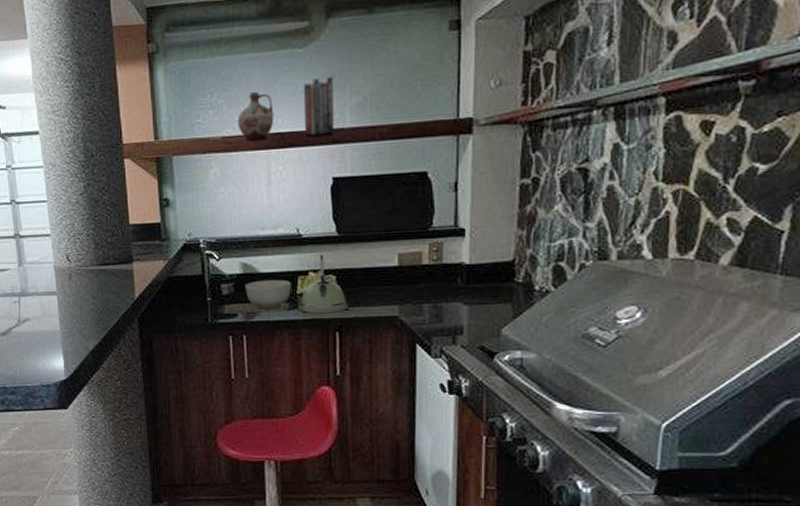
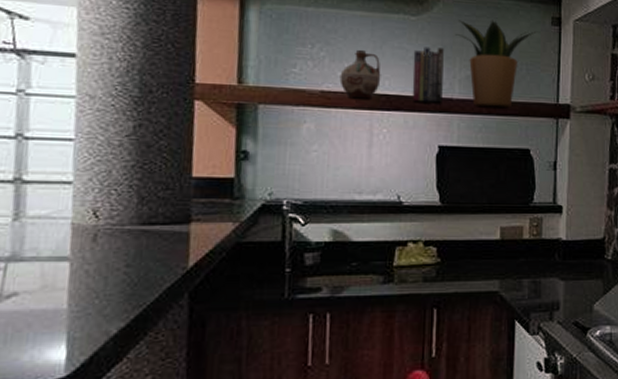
bowl: present [245,279,291,310] -> none [333,249,387,283]
kettle: present [298,254,349,314] -> none [394,224,449,289]
potted plant: none [343,36,432,135] -> present [454,20,537,110]

